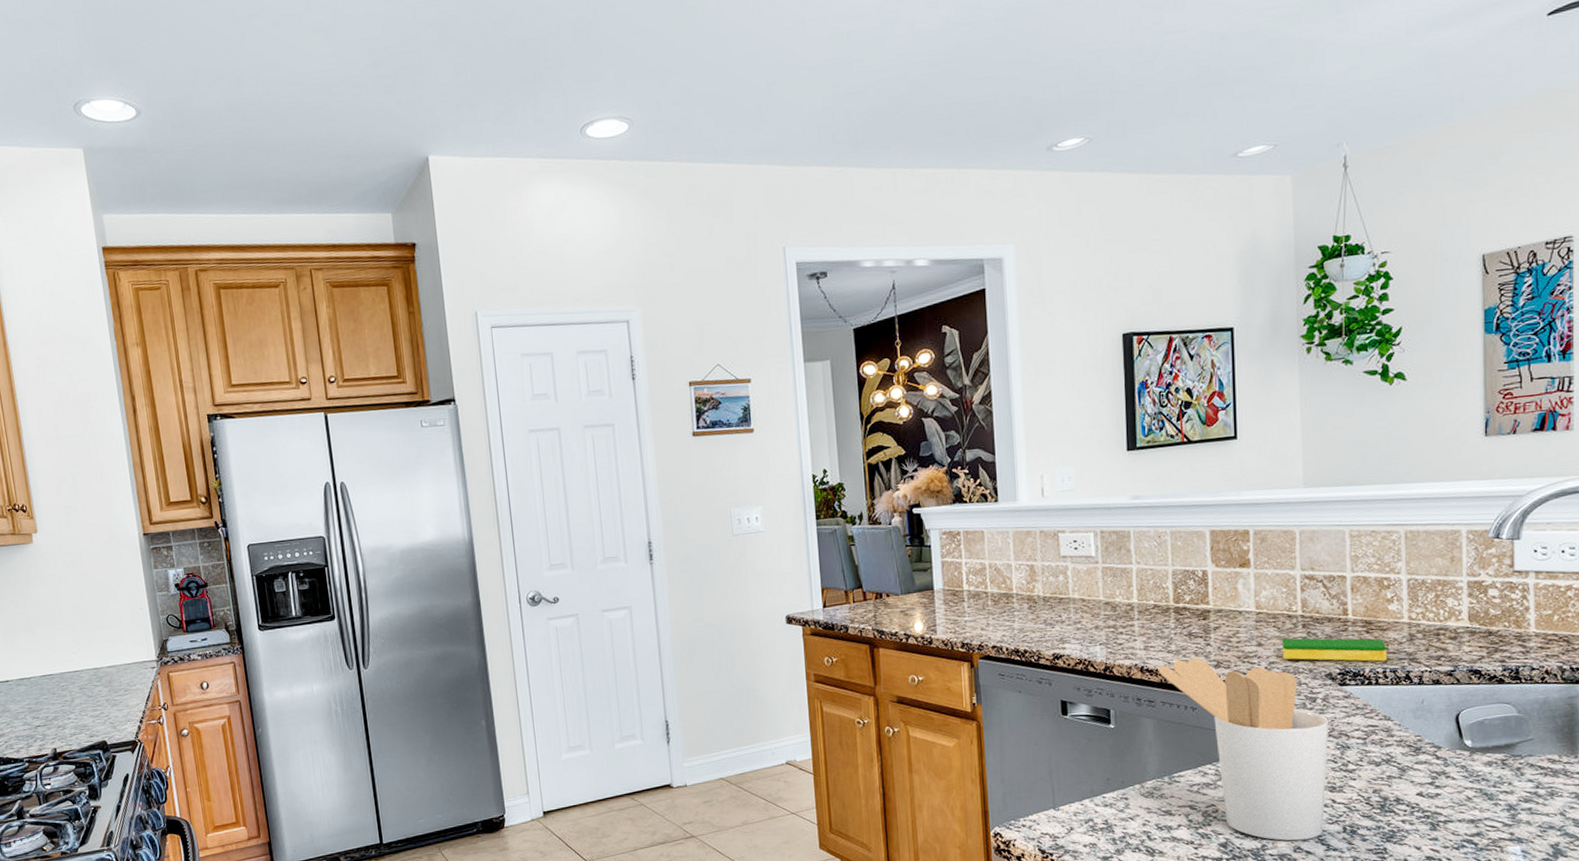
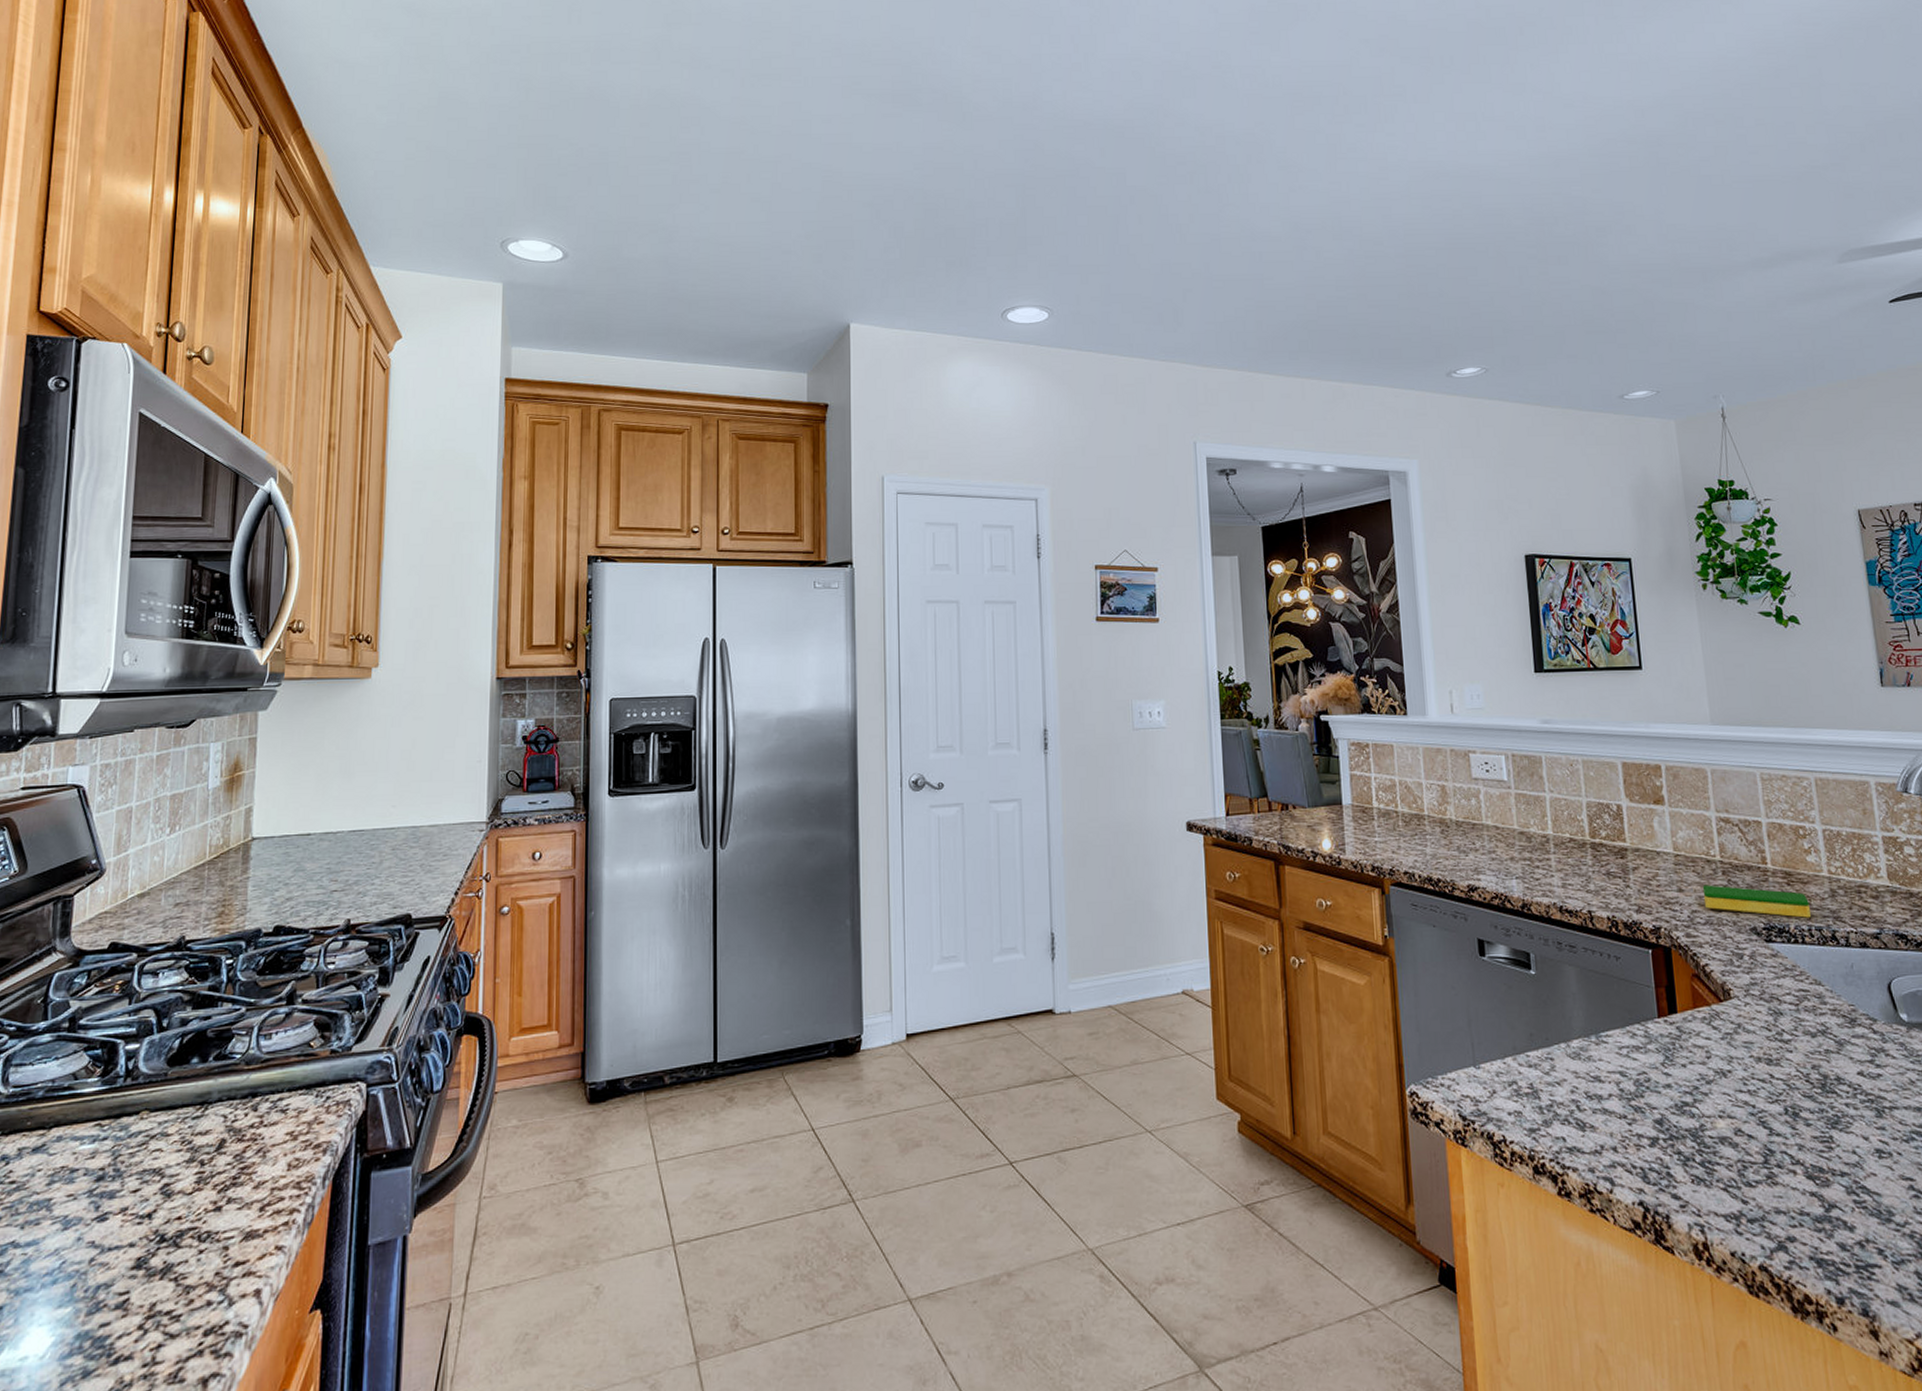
utensil holder: present [1158,657,1329,841] -> none [1577,900,1764,1122]

